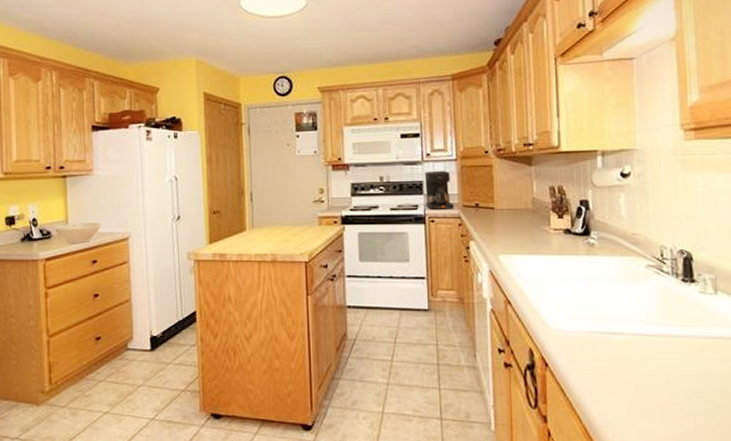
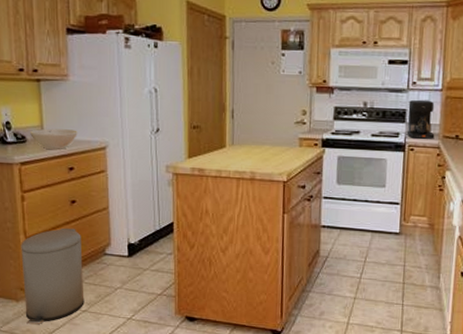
pedal bin: none [43,323,106,431] -> present [21,228,85,325]

